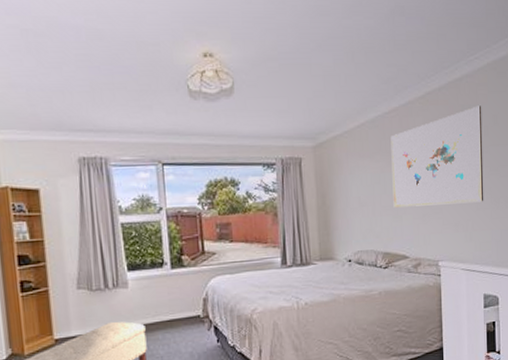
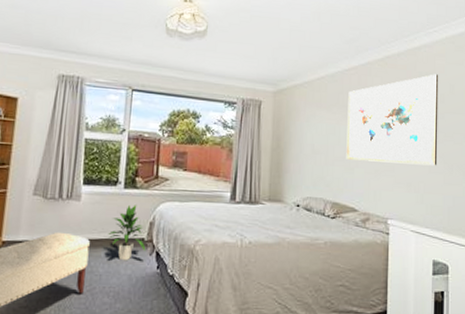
indoor plant: none [162,283,203,340] -> present [107,204,146,261]

